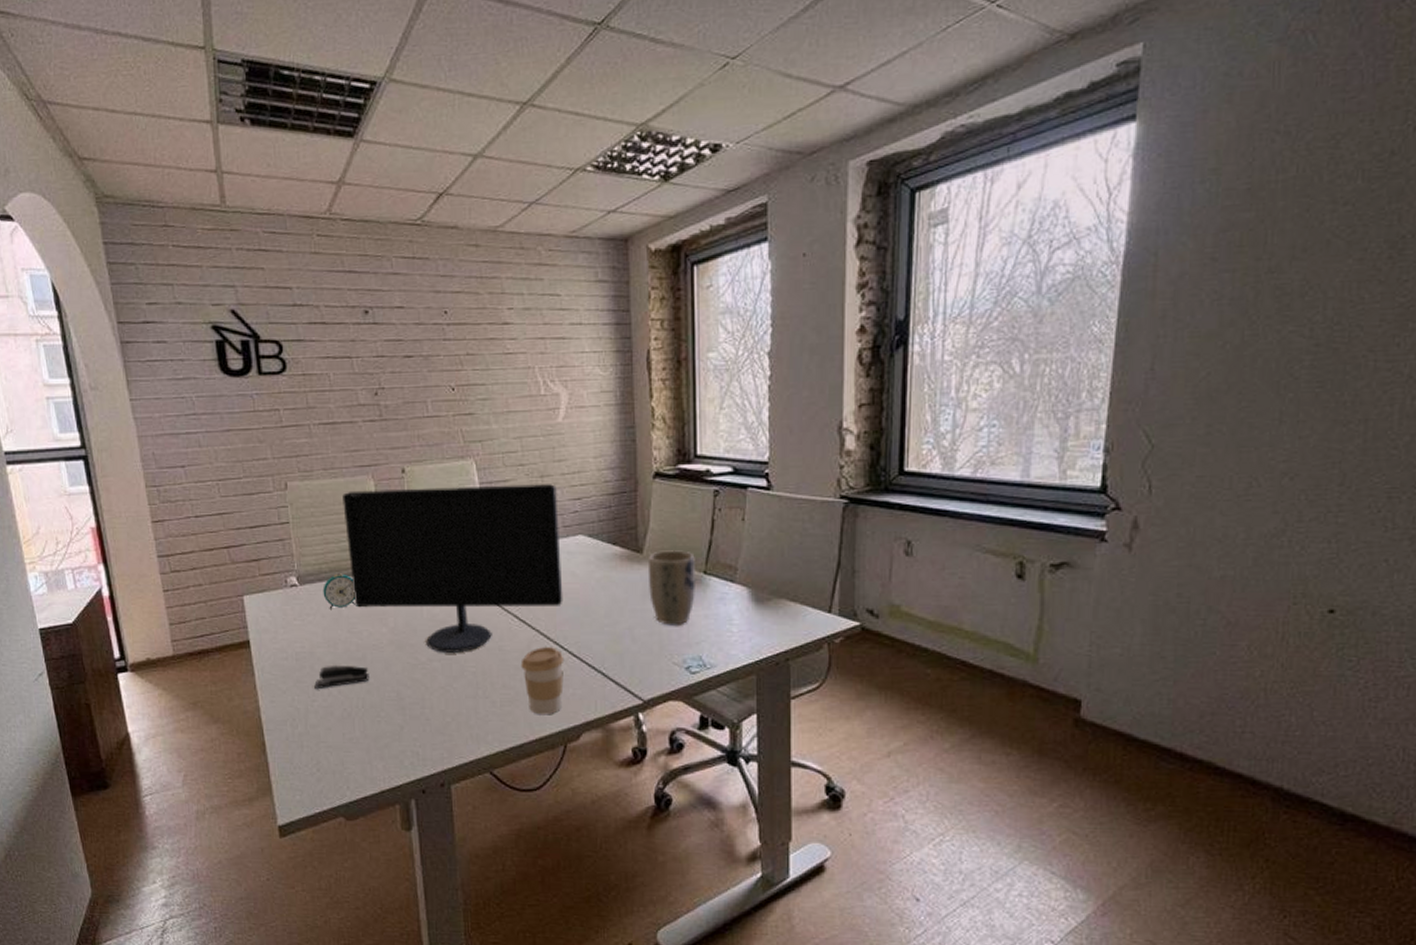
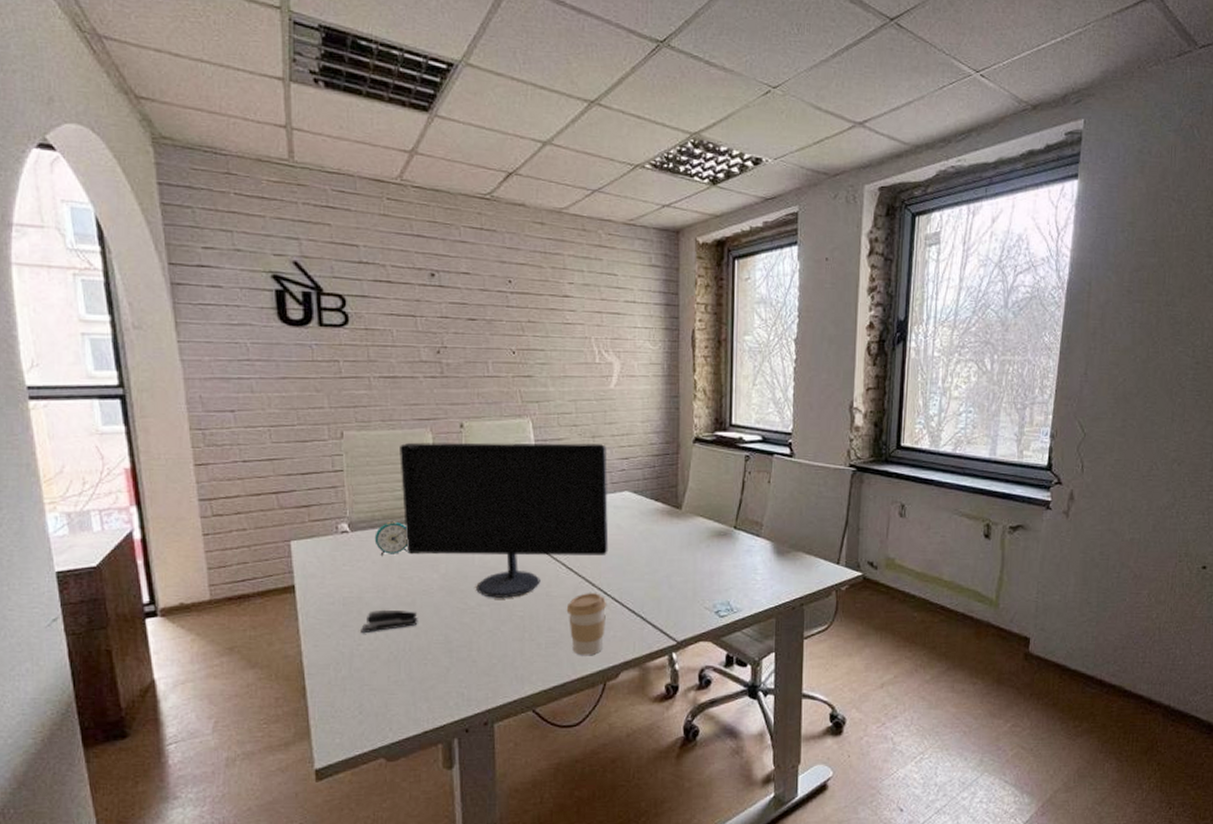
plant pot: present [649,550,697,626] -> none [686,507,728,574]

